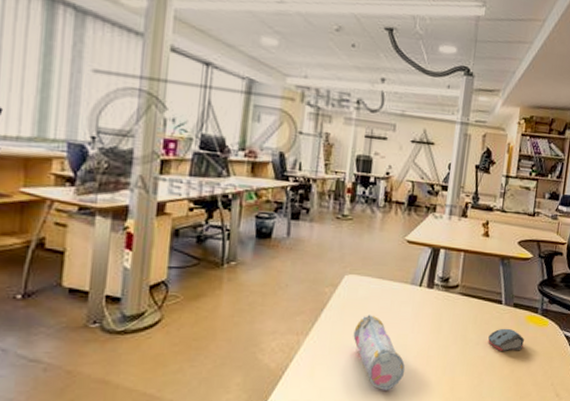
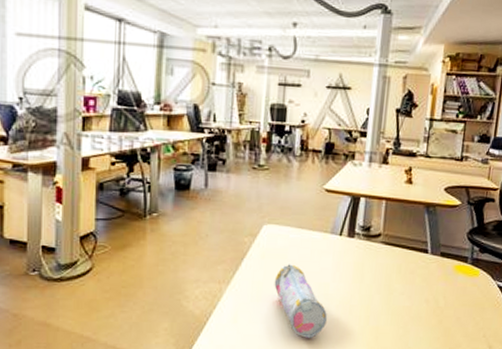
computer mouse: present [488,328,524,351] -> none [413,278,453,301]

